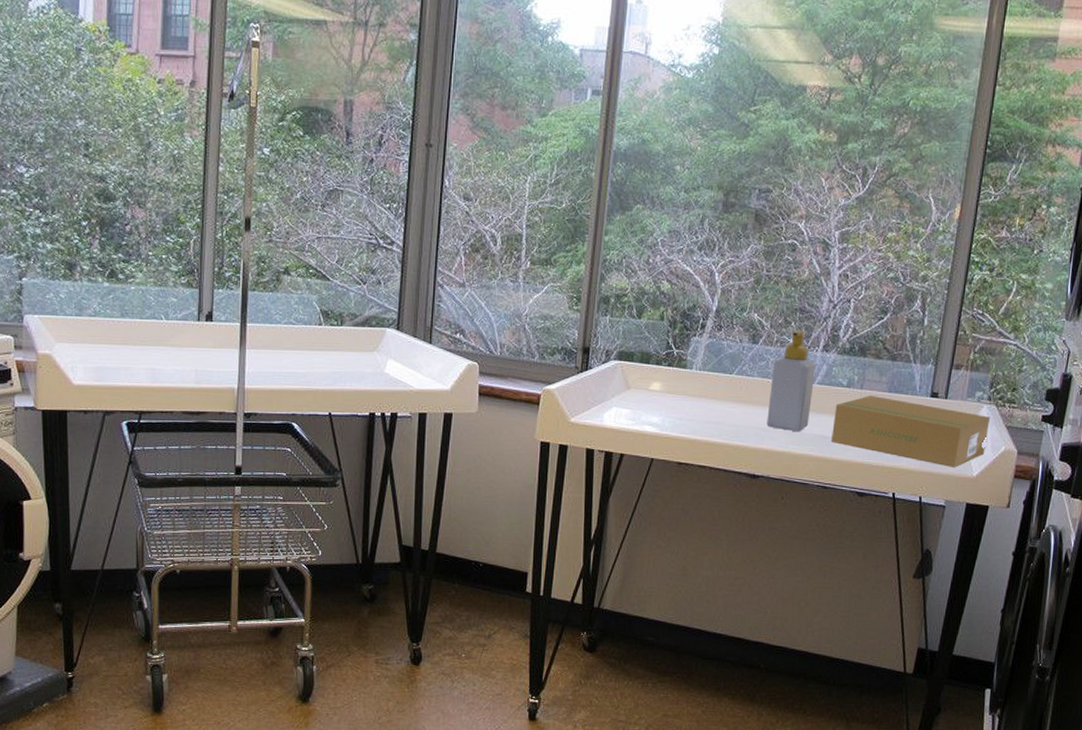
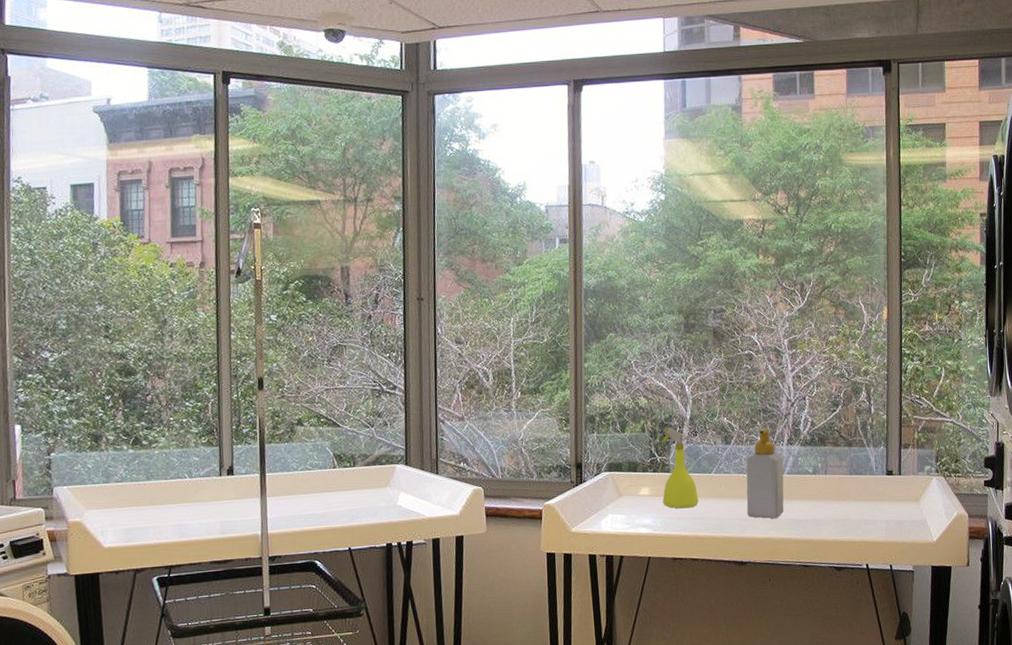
spray bottle: none [674,317,715,410] -> present [661,427,699,509]
box: present [831,395,991,467] -> none [805,478,941,536]

